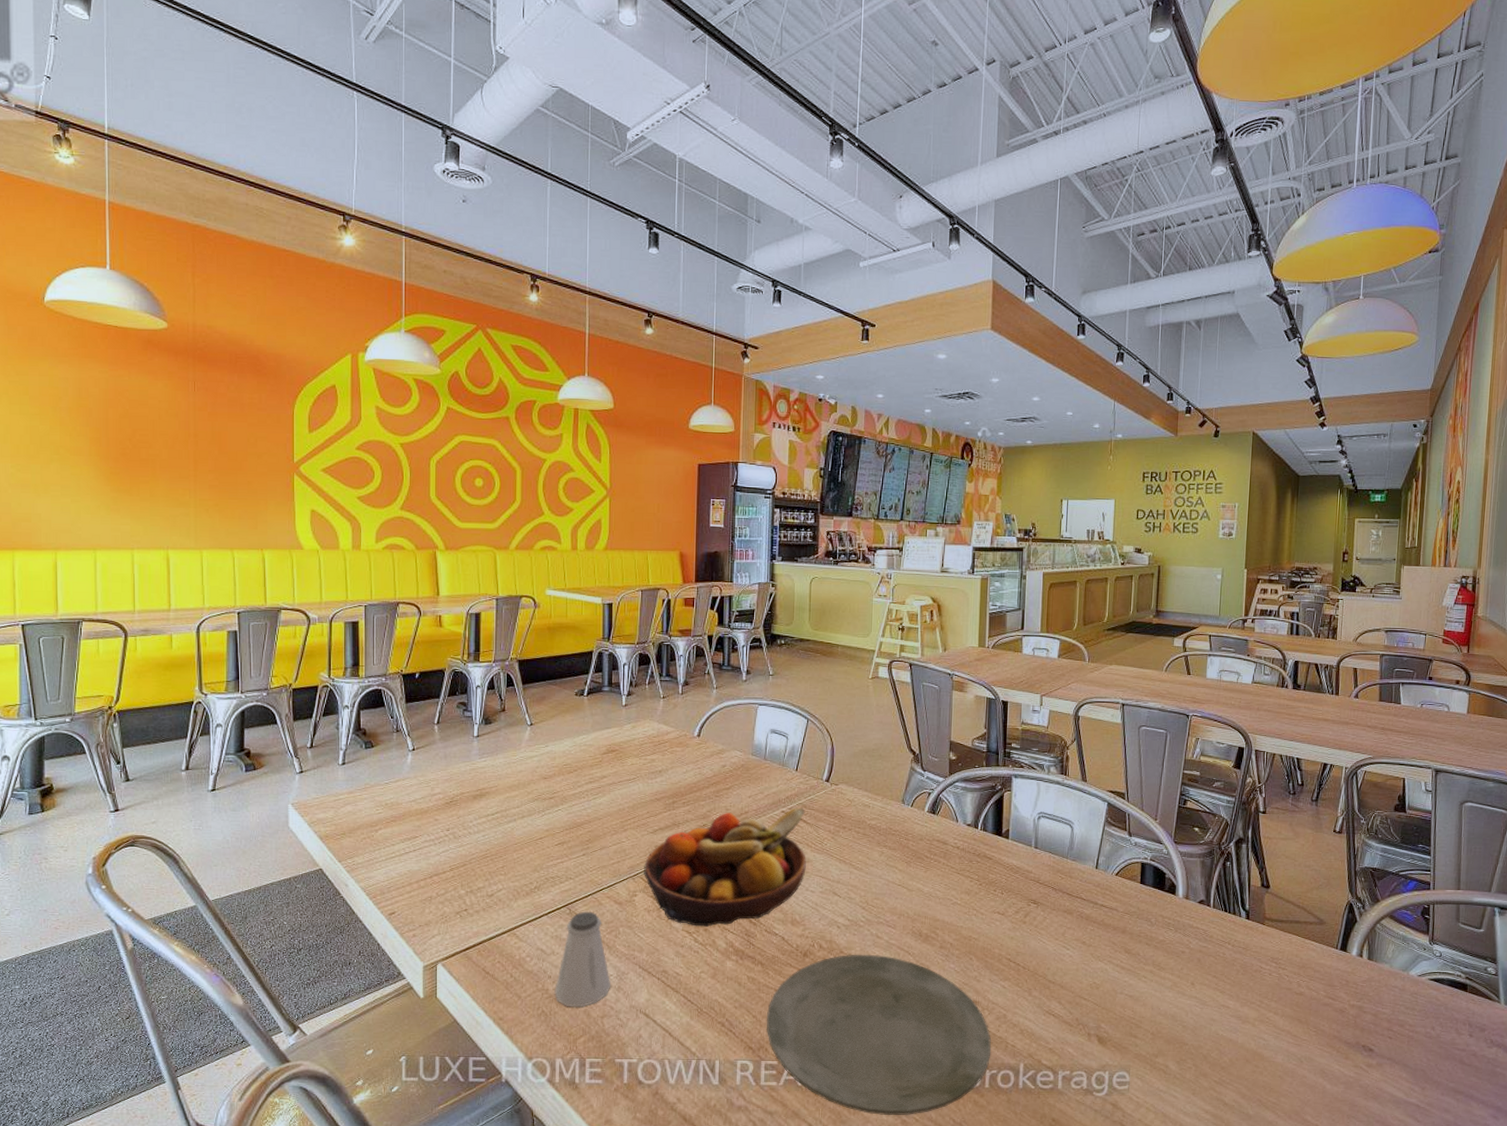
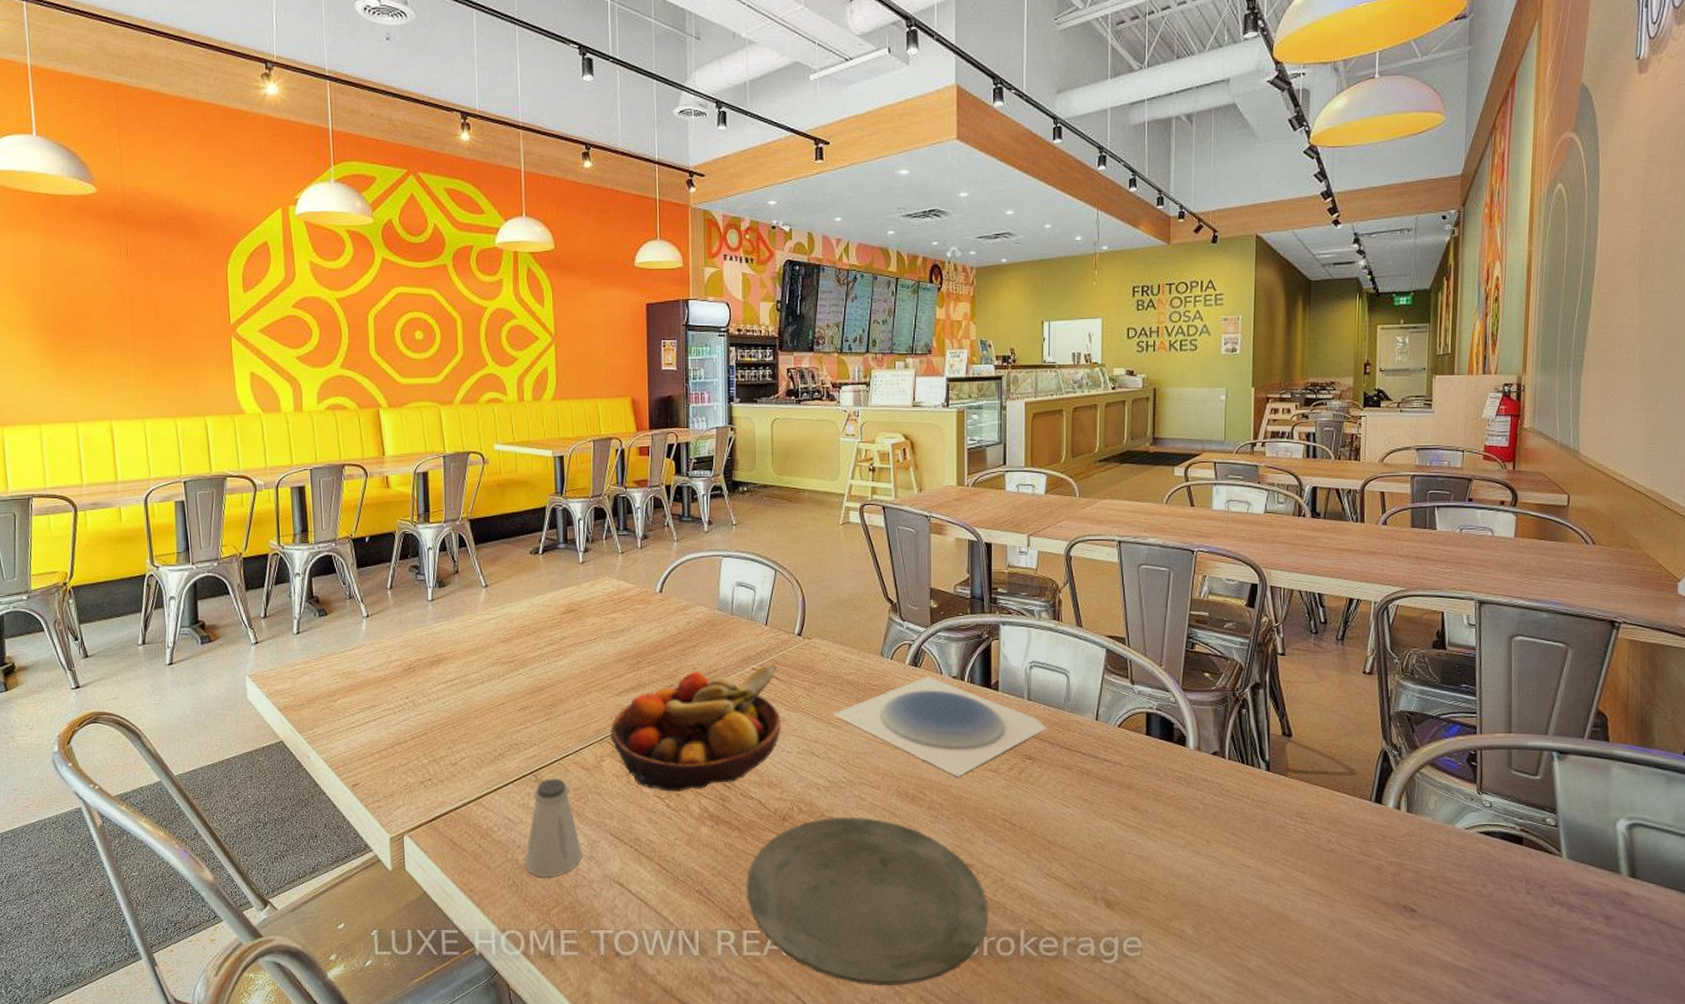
plate: none [855,823,1052,919] -> present [832,676,1047,777]

